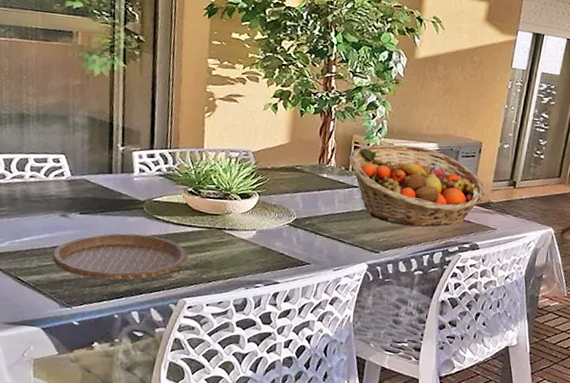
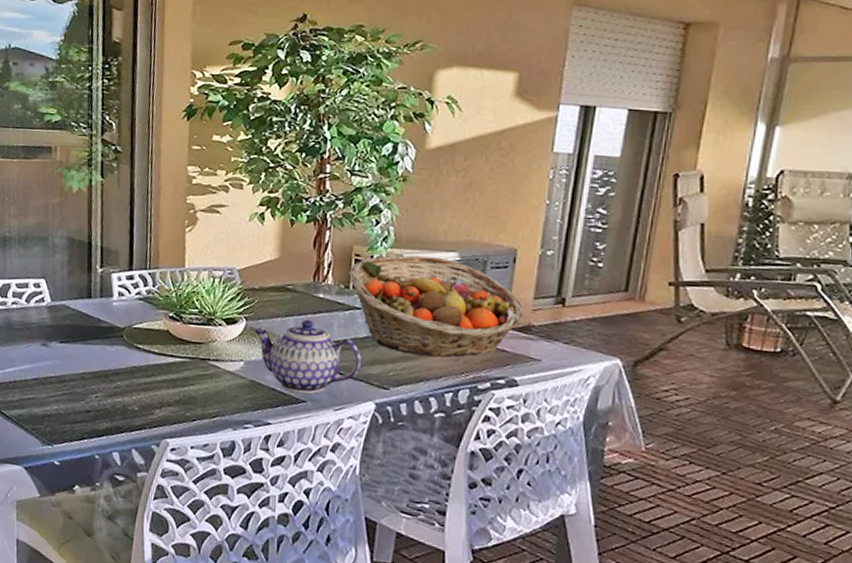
plate: present [51,233,188,280] -> none [33,364,171,417]
teapot: none [265,195,357,258] -> present [253,319,361,395]

